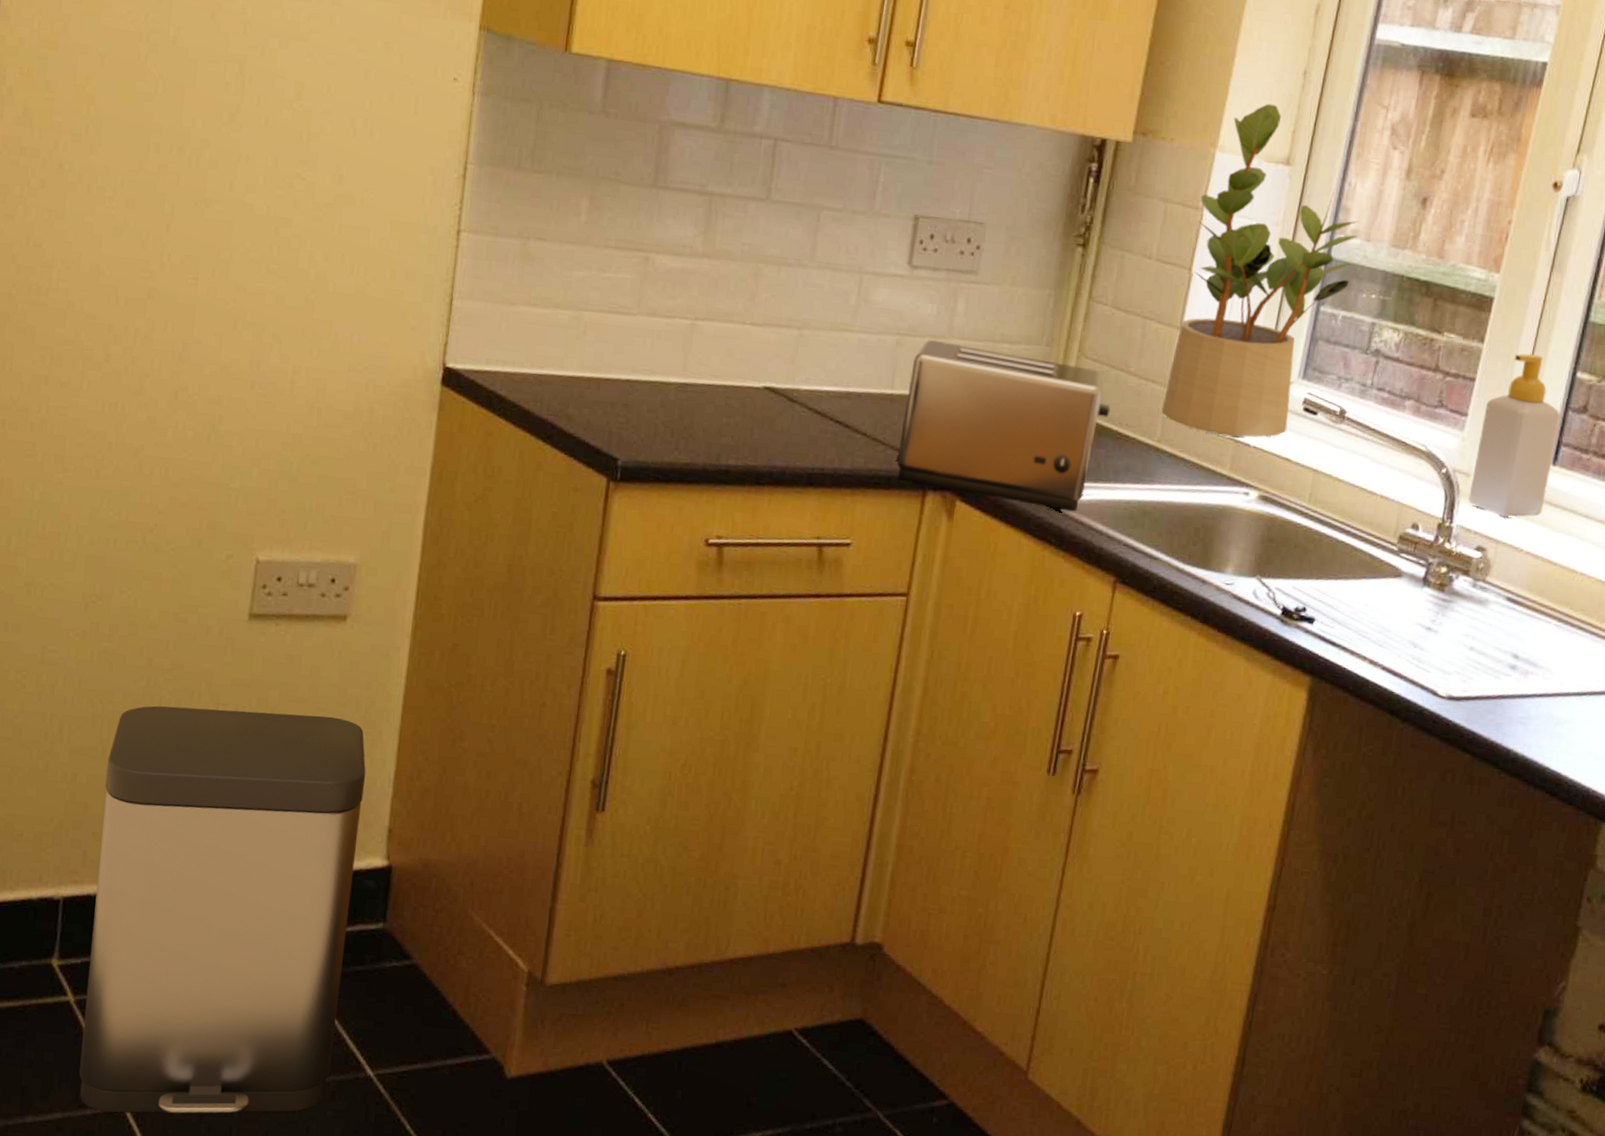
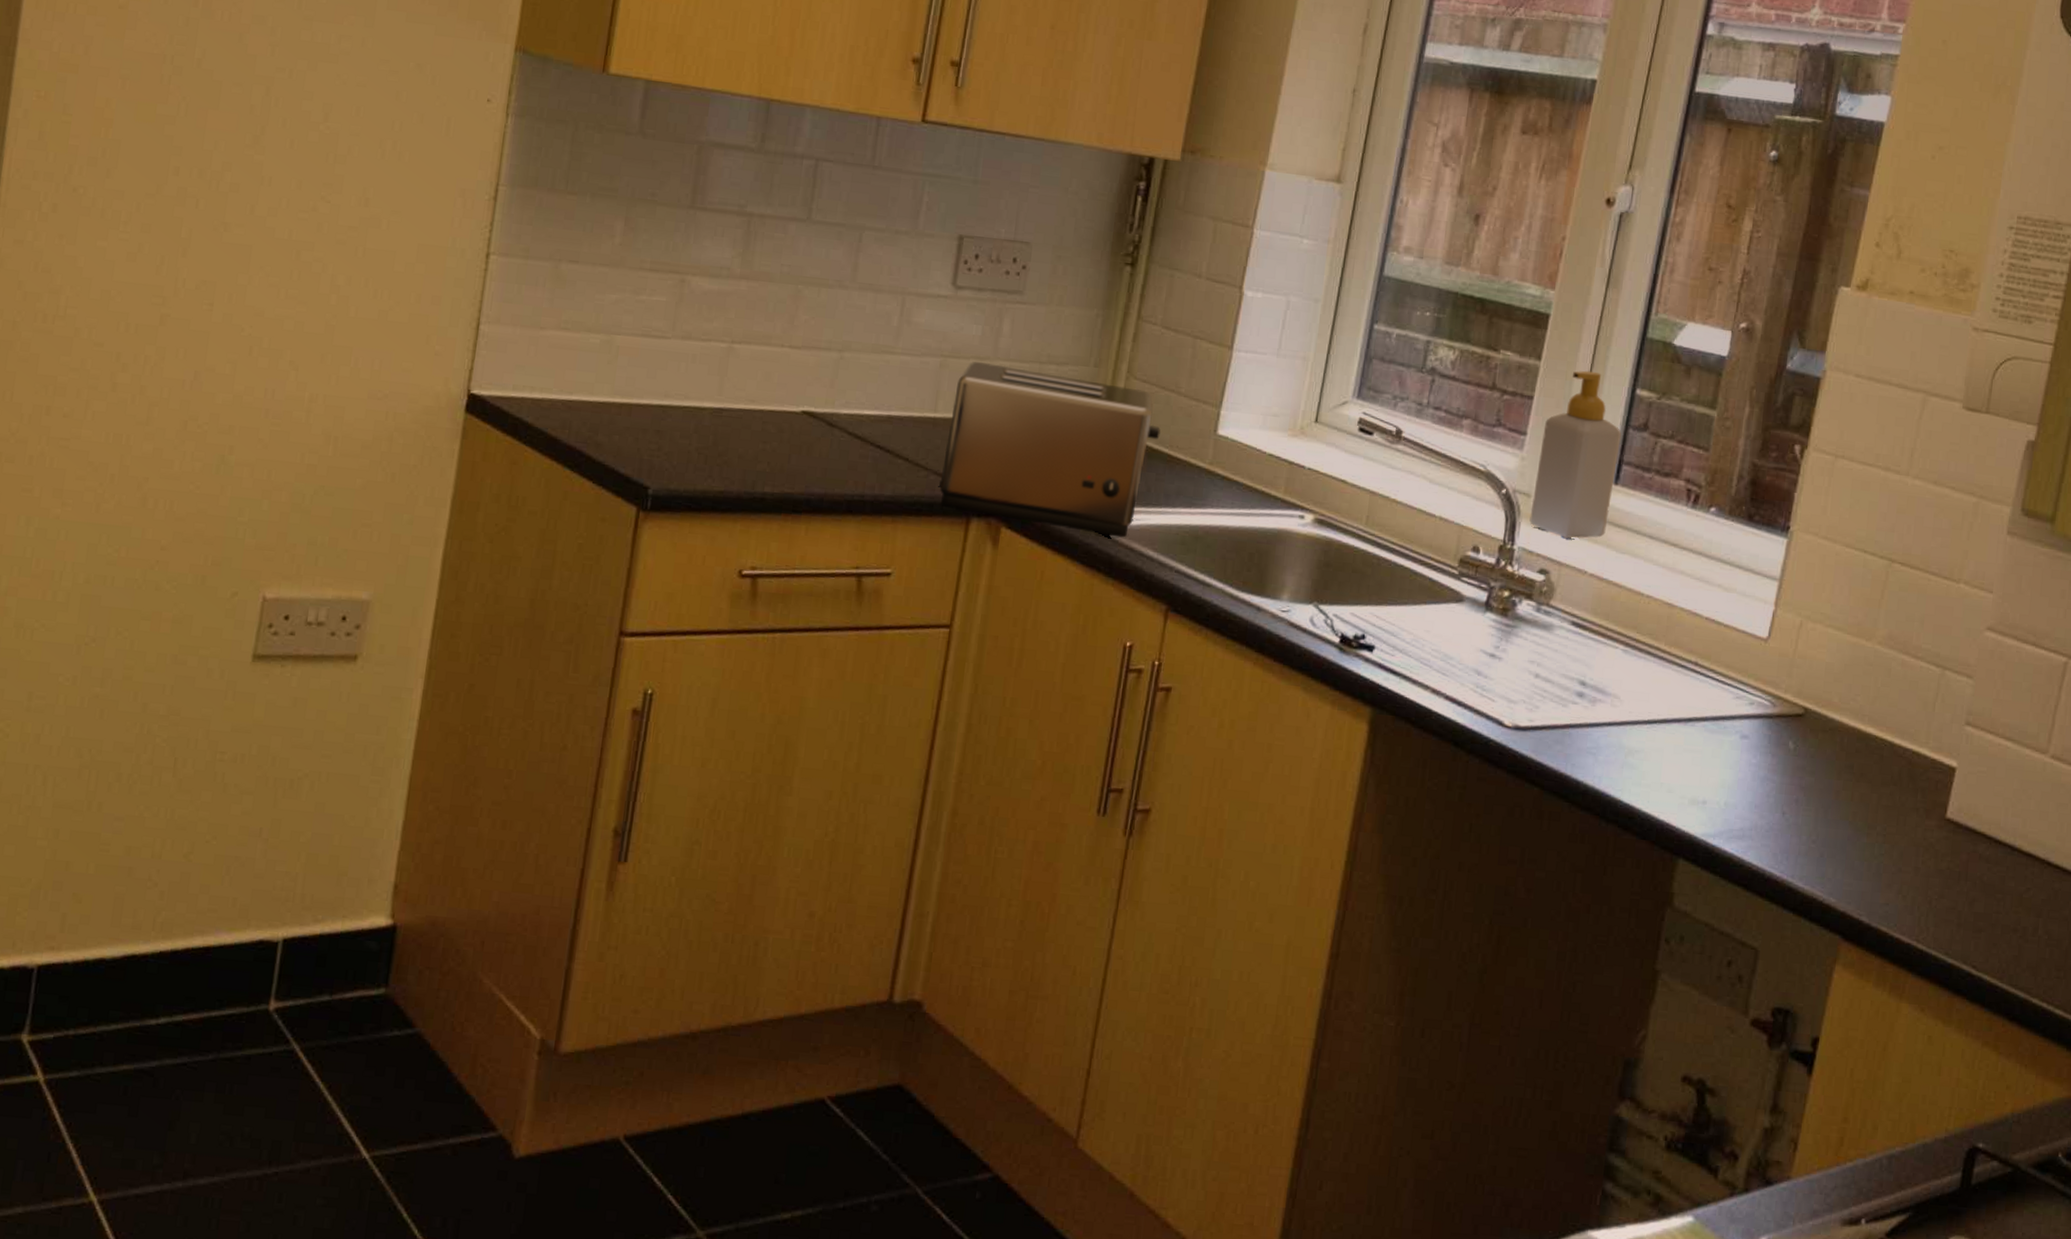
pedal bin: present [79,705,366,1115] -> none [45,754,372,1206]
potted plant: present [1161,103,1359,438] -> none [1213,121,1411,459]

